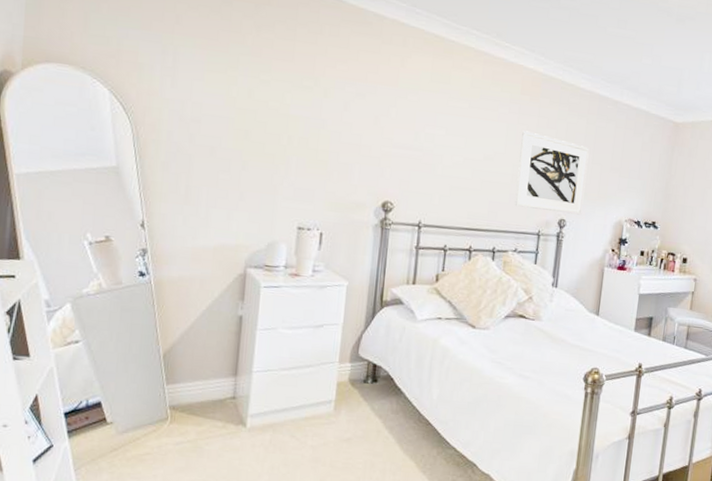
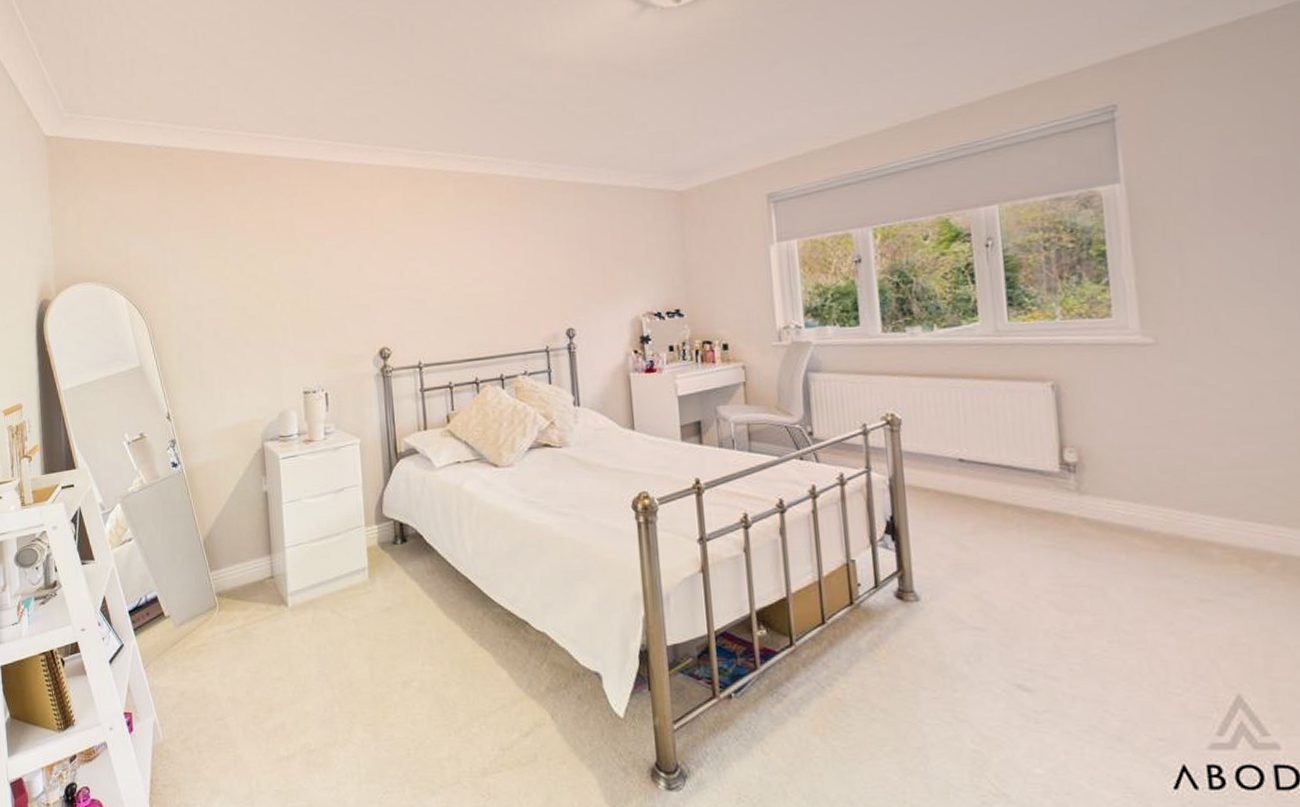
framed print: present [515,130,590,215] -> none [508,241,591,325]

